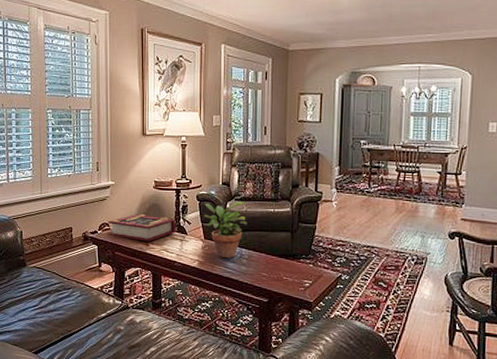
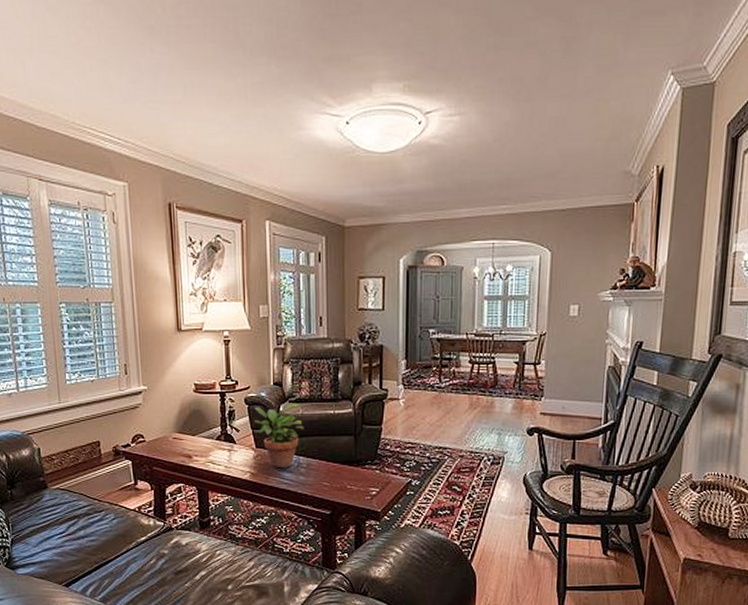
book: present [108,214,176,242] -> none [142,423,222,454]

